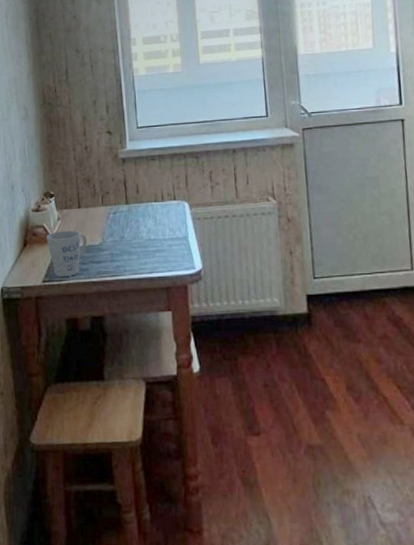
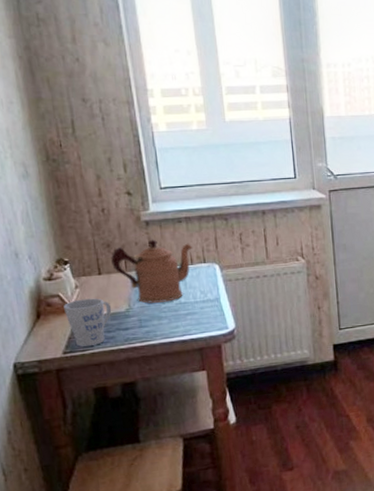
coffeepot: none [90,175,163,238] -> present [111,239,192,304]

